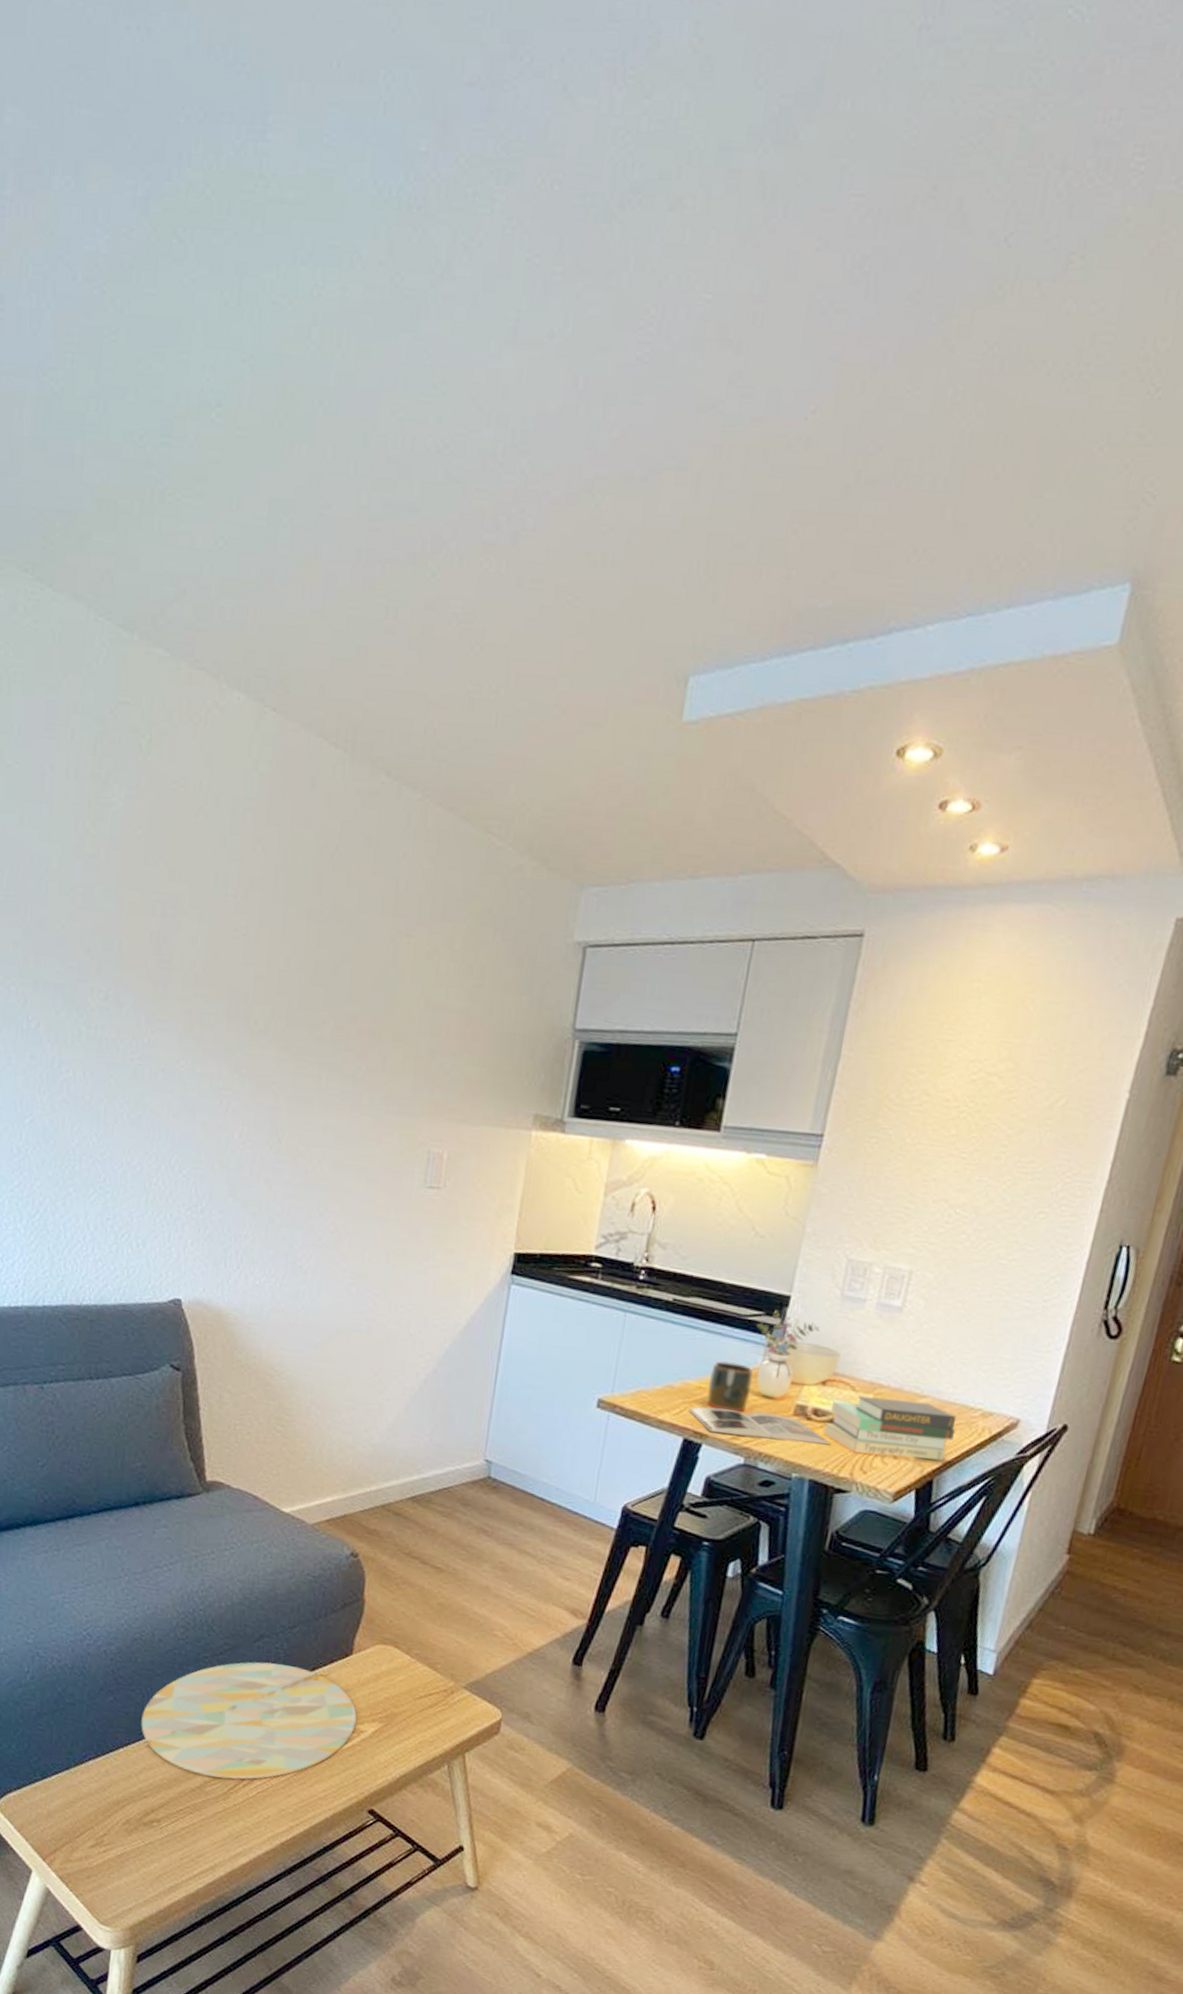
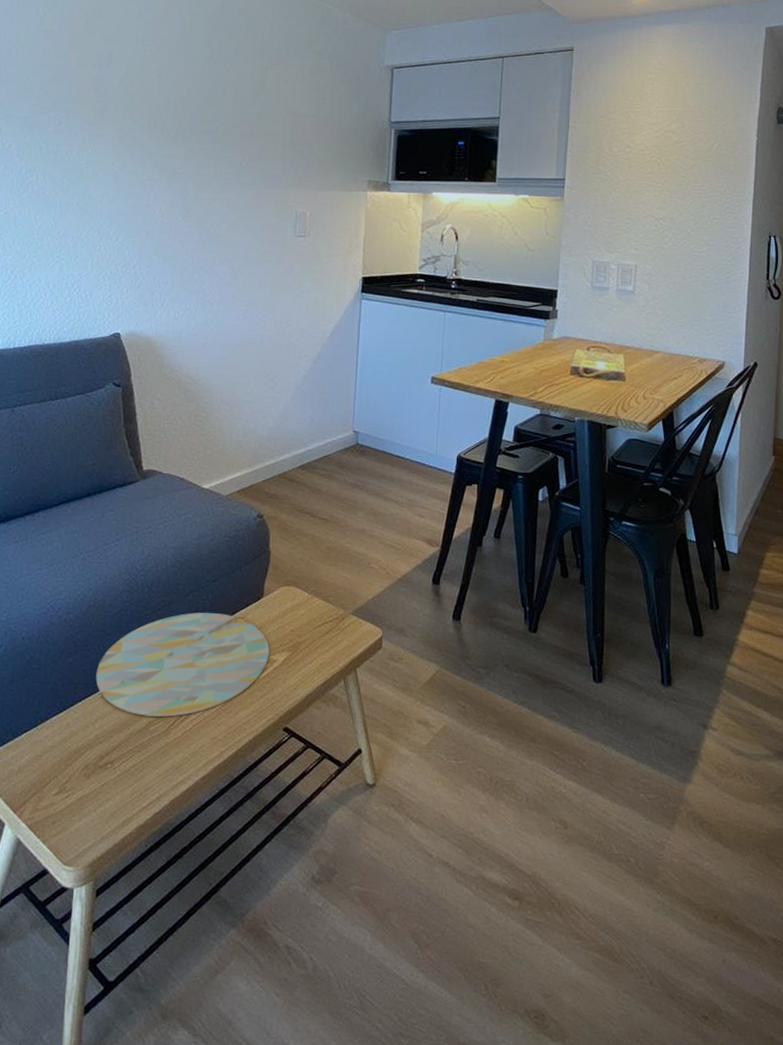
magazine: present [689,1407,831,1445] -> none [497,374,599,394]
mug: present [707,1361,754,1413] -> none [509,341,539,377]
bouquet: present [756,1308,820,1399] -> none [537,298,580,364]
bowl: present [773,1340,841,1387] -> none [549,321,597,353]
books: present [823,1395,957,1461] -> none [593,356,682,398]

